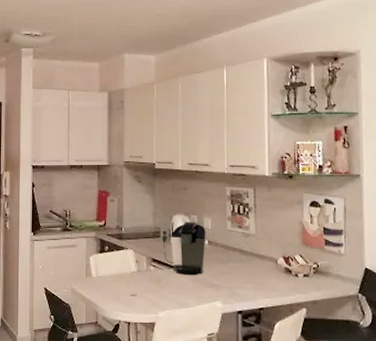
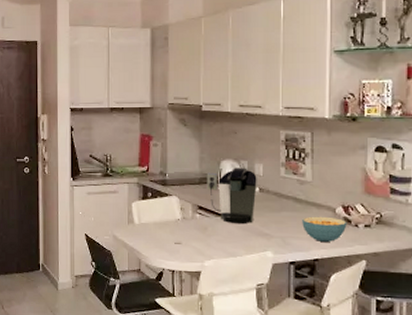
cereal bowl: none [248,267,288,292] -> present [302,216,347,243]

